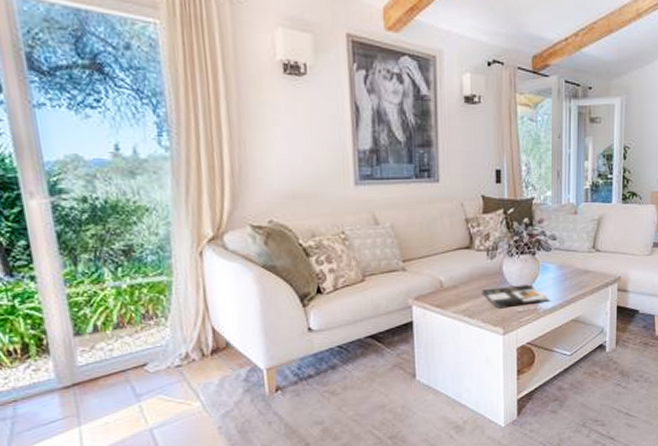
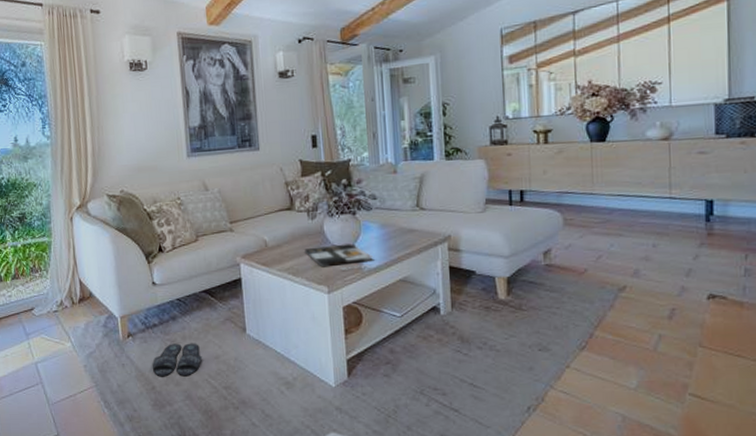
slippers: none [305,393,366,433] -> present [152,343,203,377]

